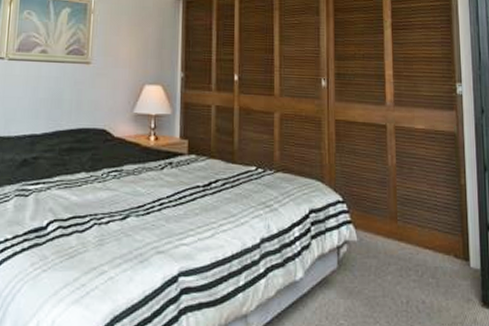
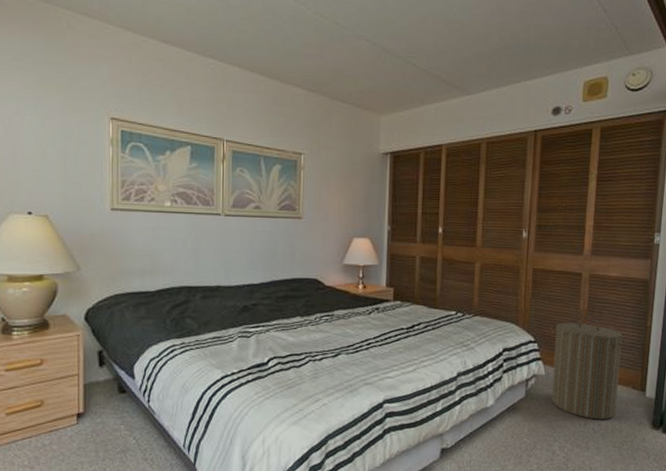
laundry hamper: none [359,173,445,296] -> present [550,316,629,420]

